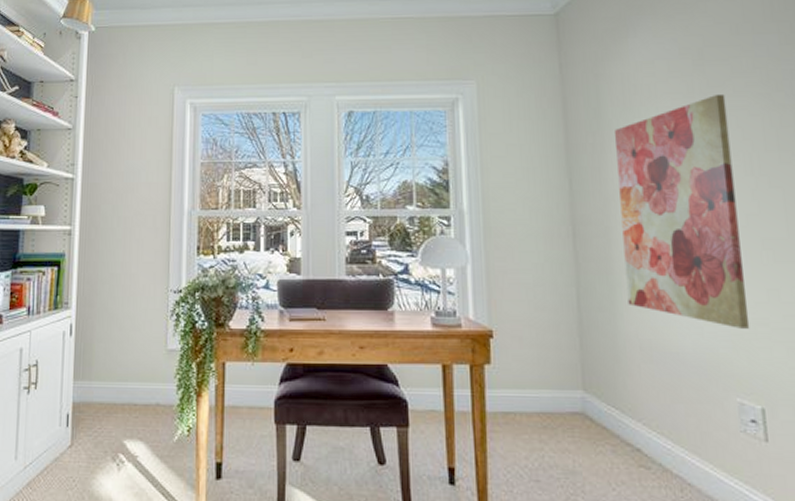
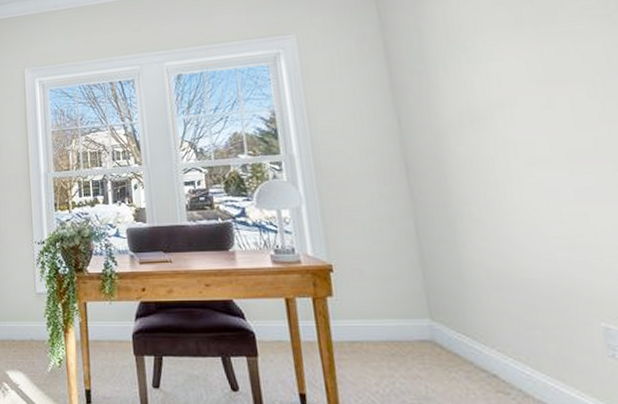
wall art: present [615,93,750,329] -> none [441,20,610,253]

